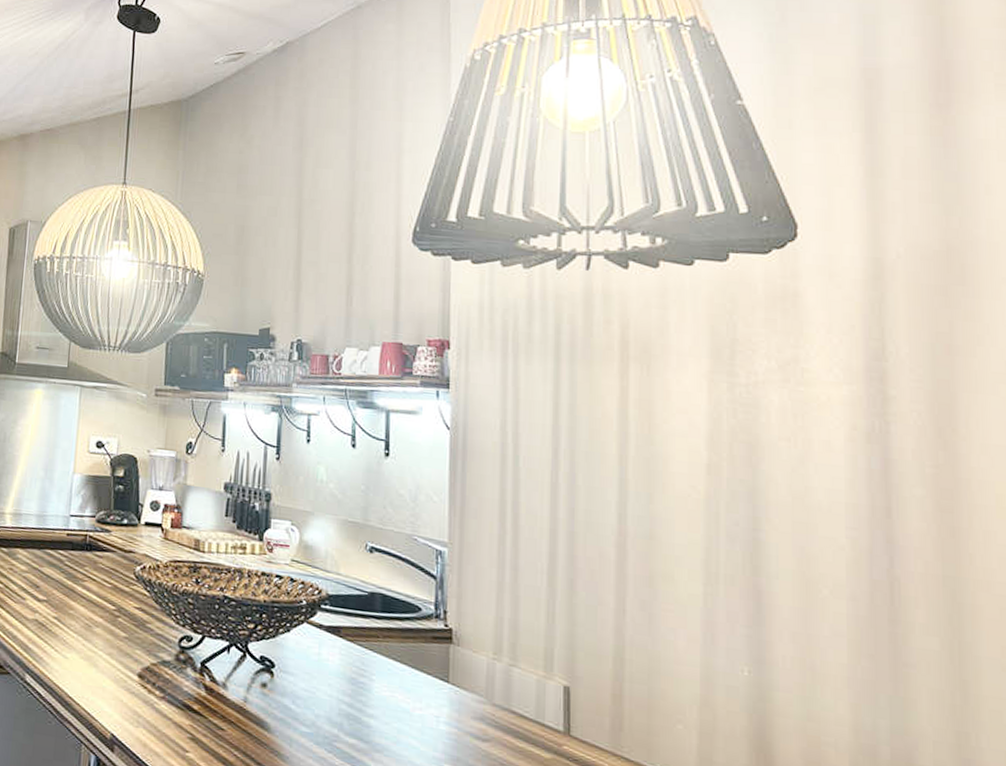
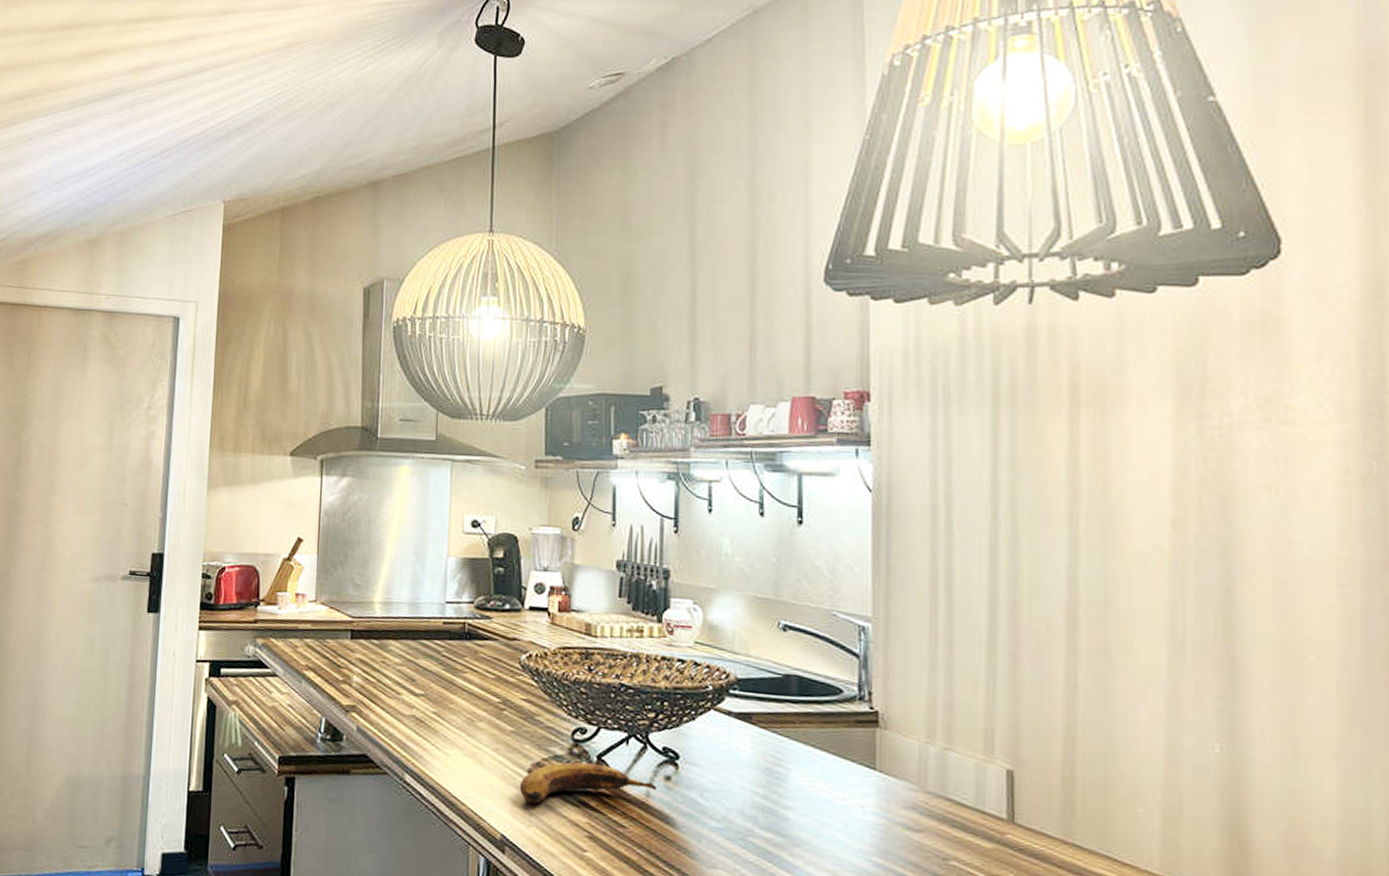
banana: none [129,667,254,706] -> present [519,762,657,804]

